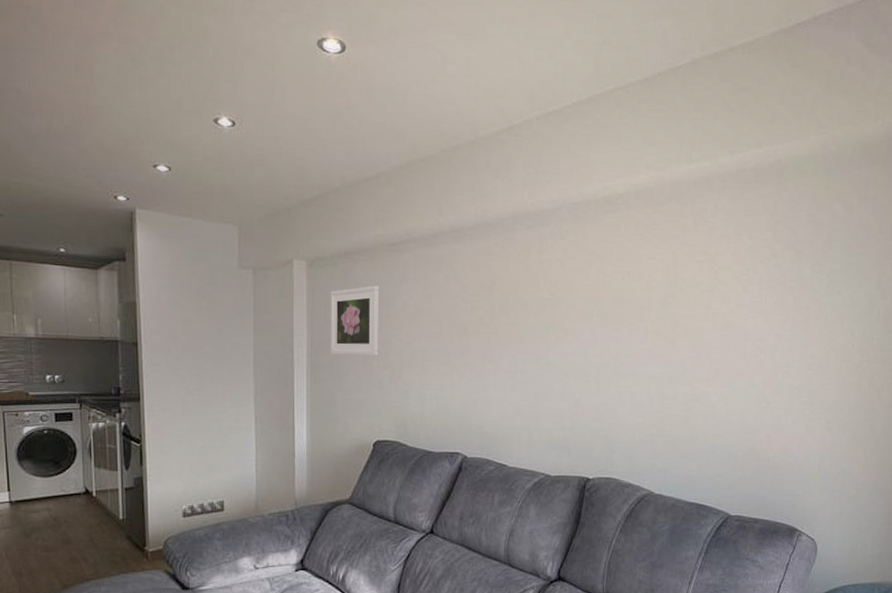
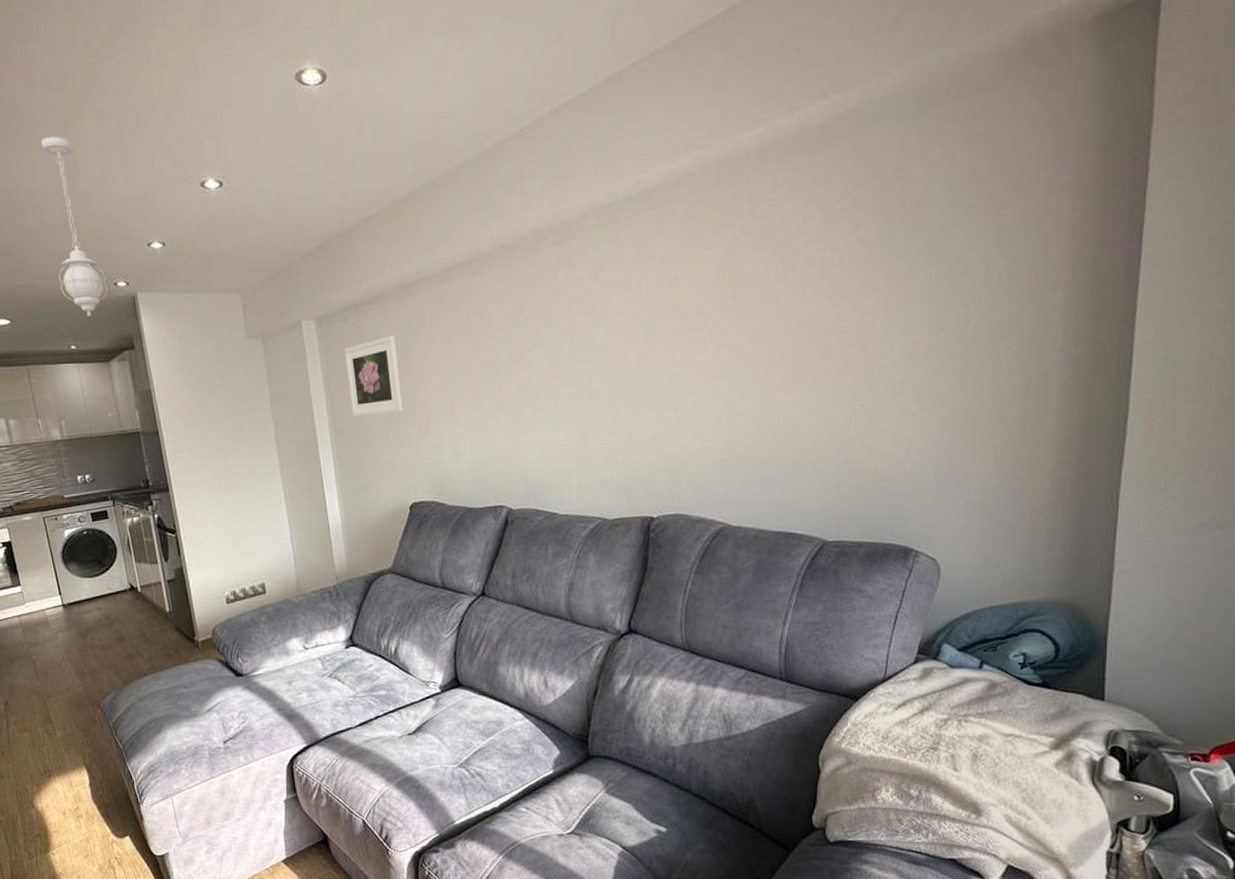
pendant light: none [58,49,106,224] -> present [40,136,108,317]

